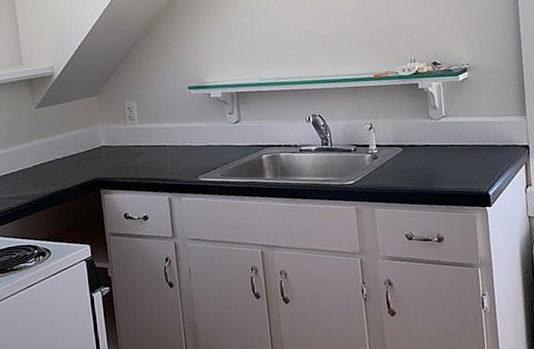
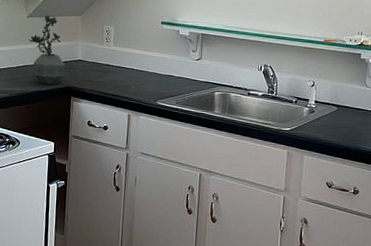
potted plant: none [41,101,89,181] -> present [28,15,65,85]

